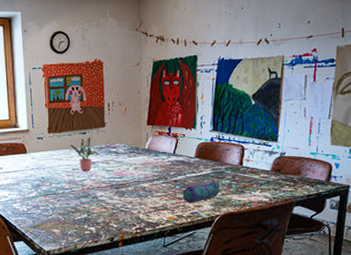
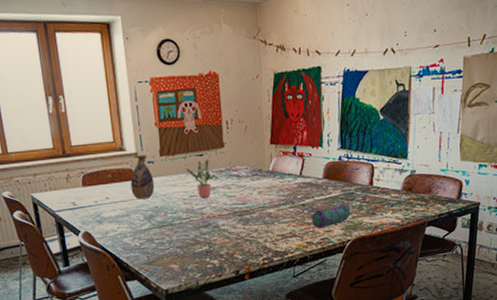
vase: none [21,131,43,171] -> present [130,155,155,200]

